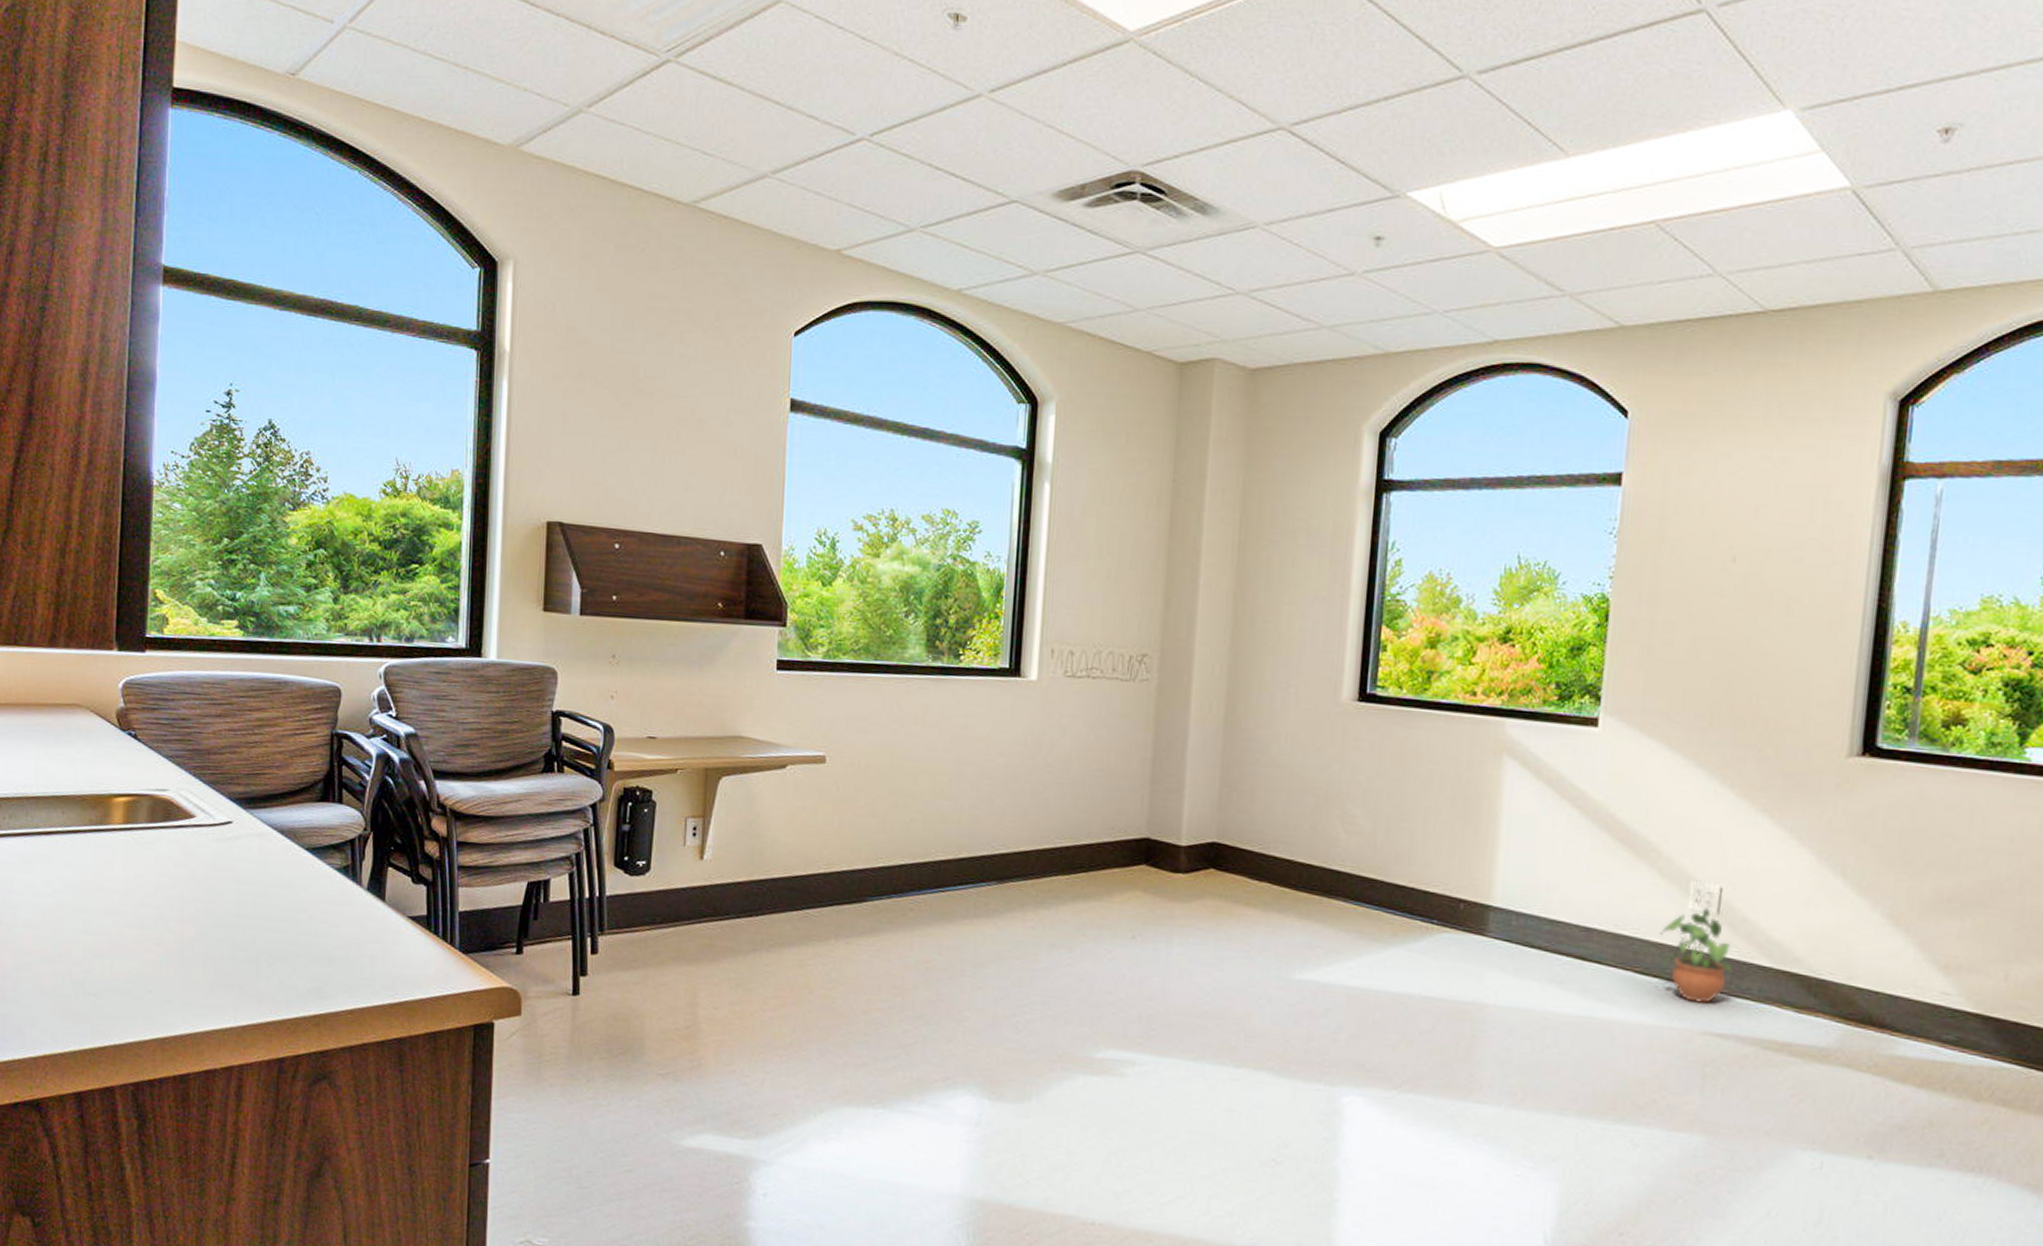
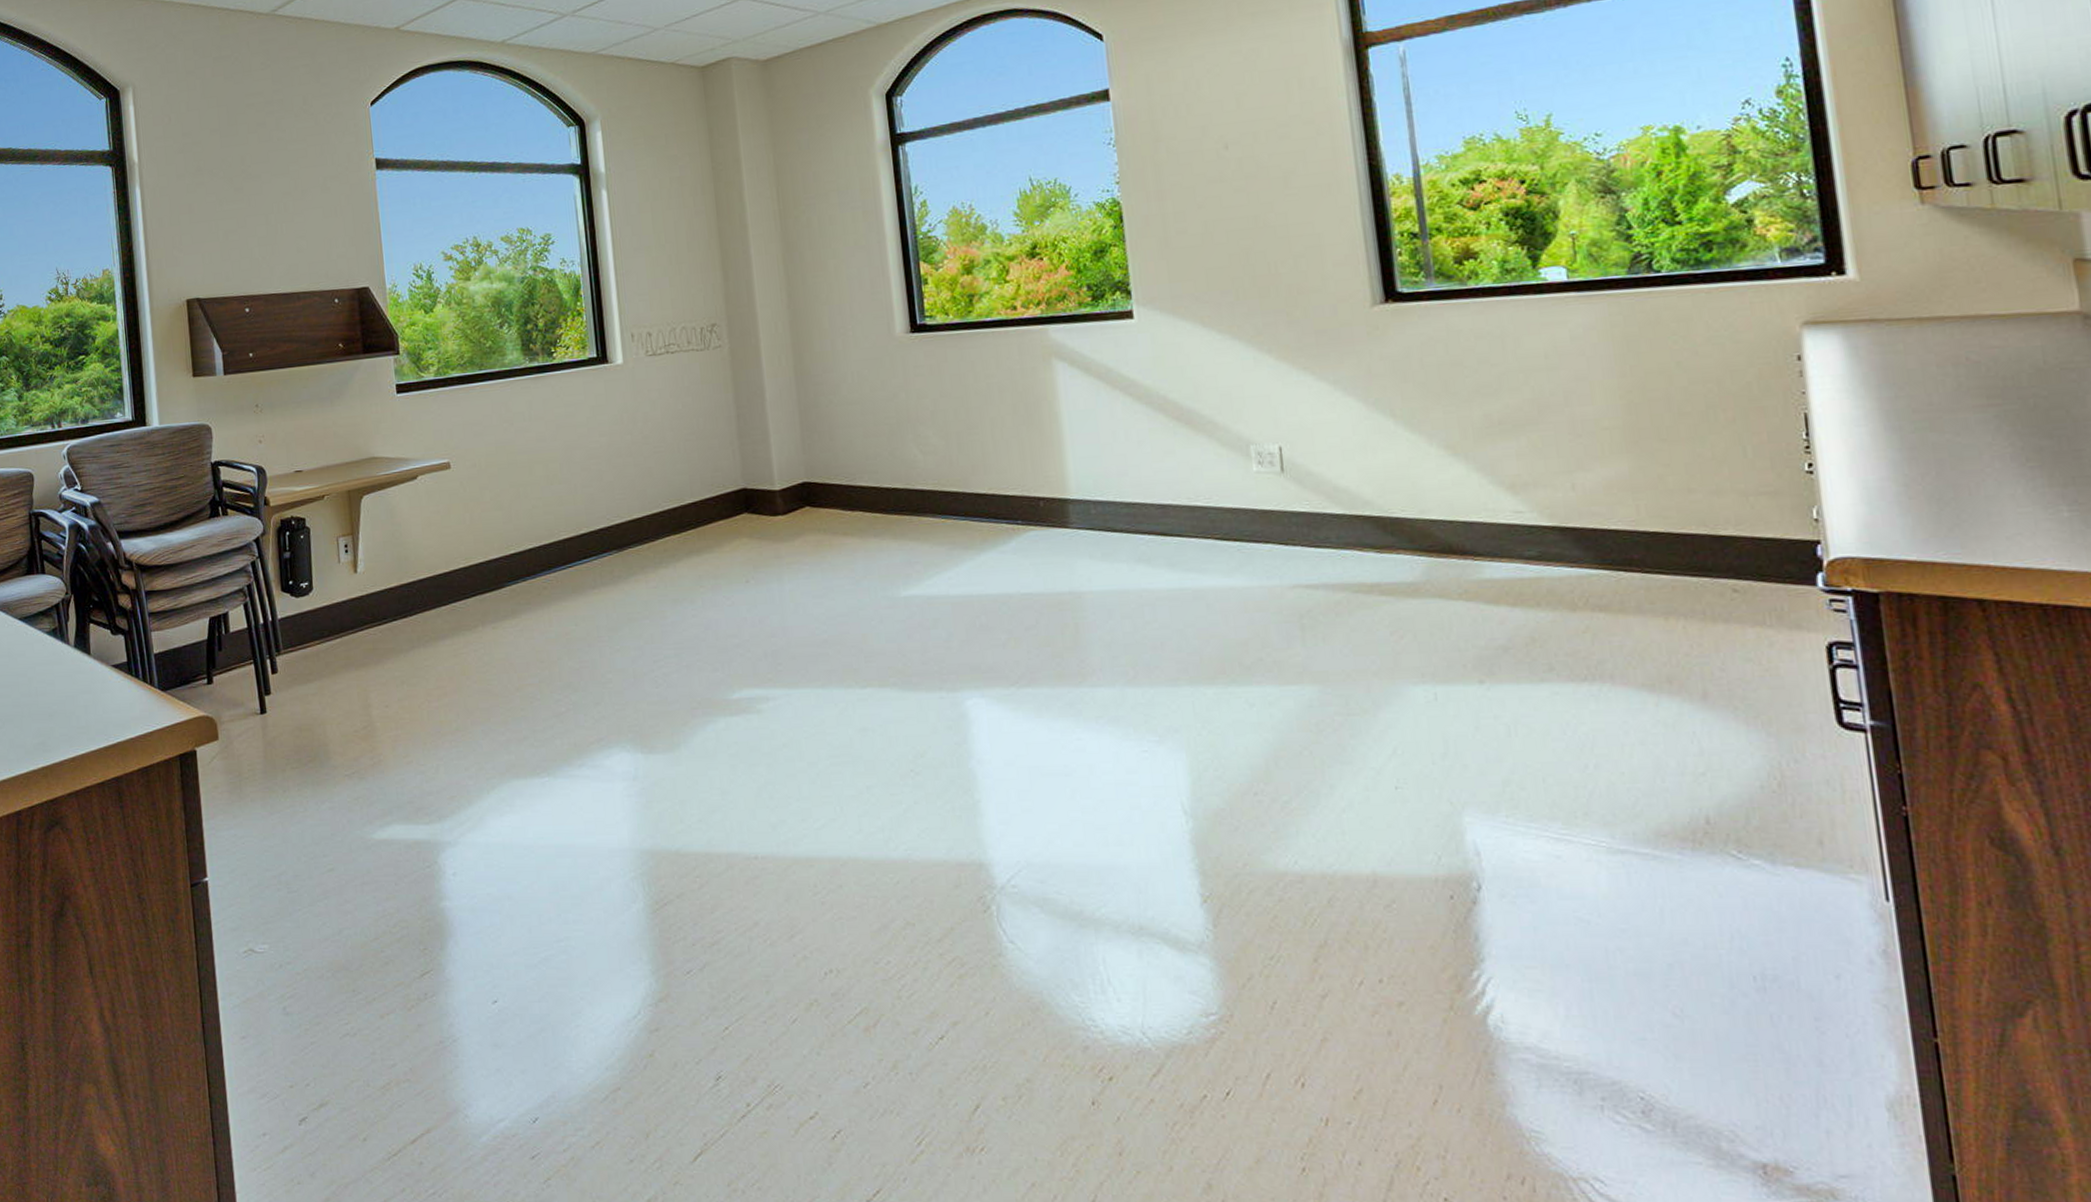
potted plant: present [1660,906,1733,1003] -> none [1231,467,1308,559]

